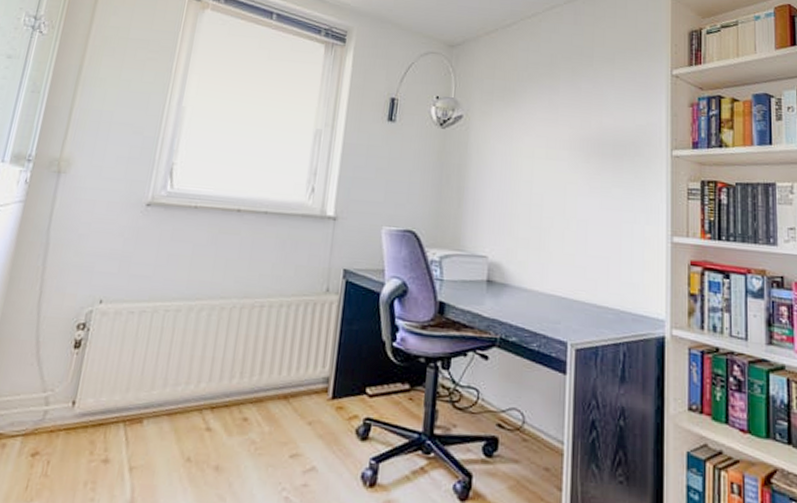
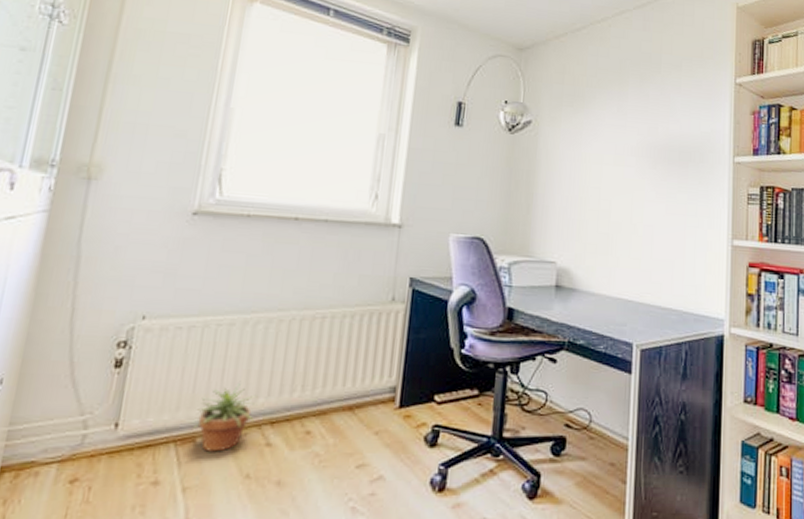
potted plant: none [141,365,200,434] -> present [193,380,257,452]

